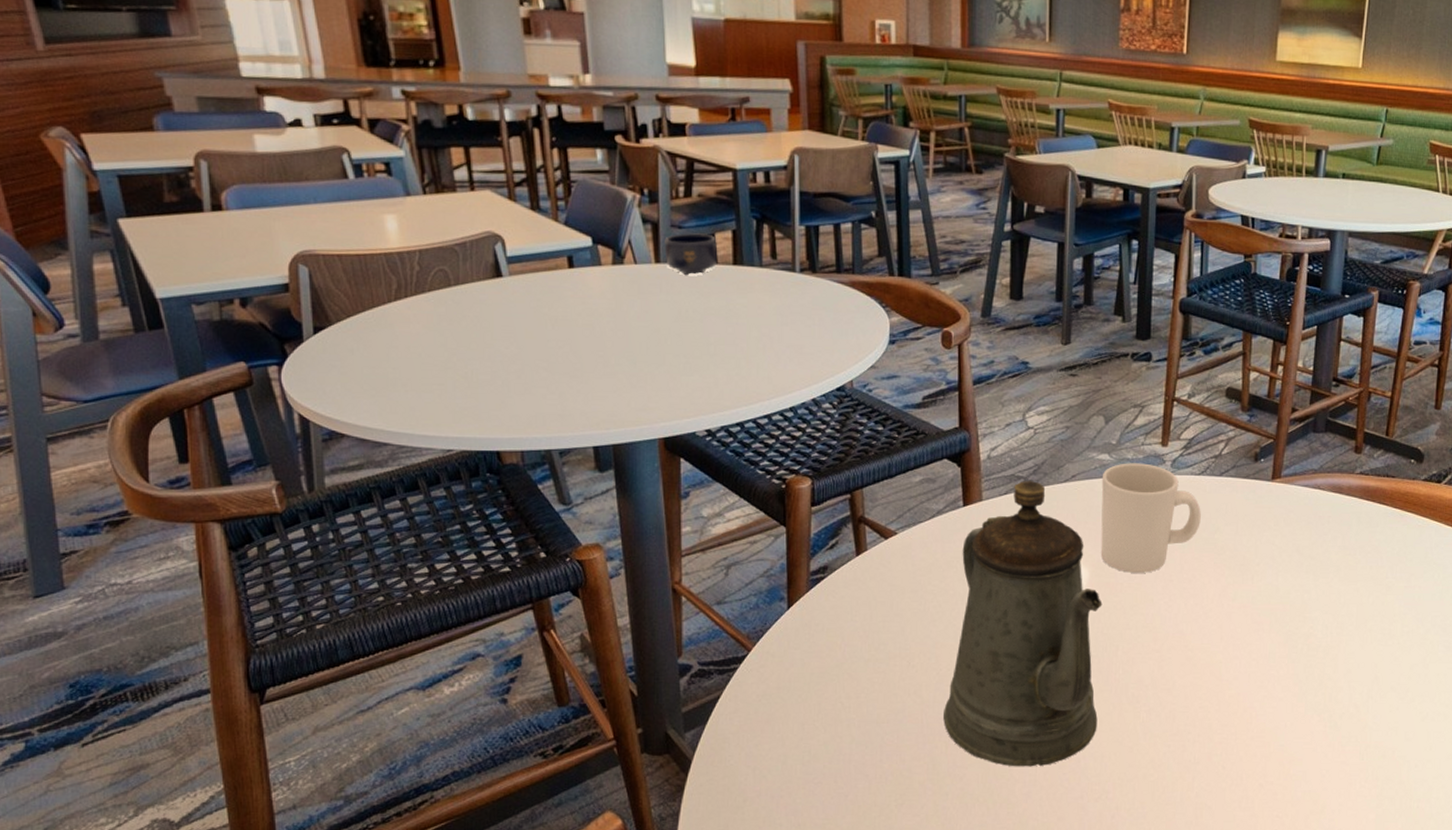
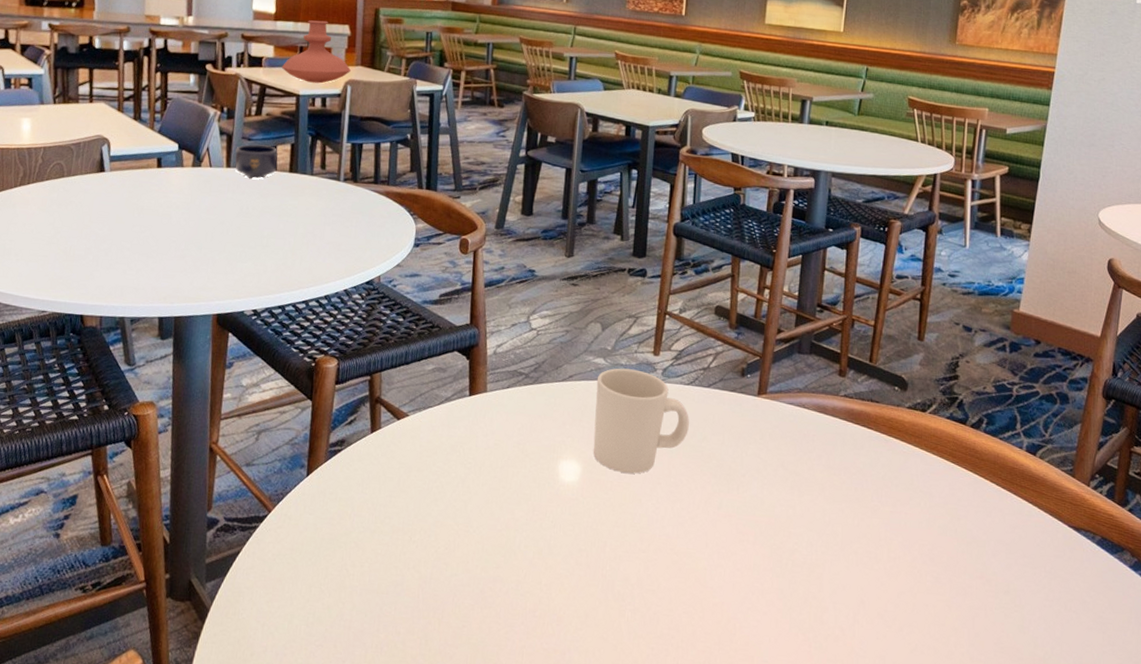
vase: none [710,74,798,154] -> present [281,20,352,84]
coffee pot: present [944,480,1103,767] -> none [438,376,593,654]

